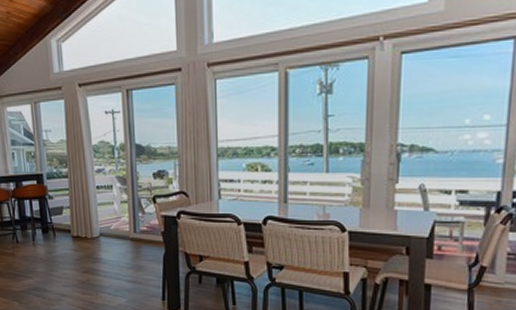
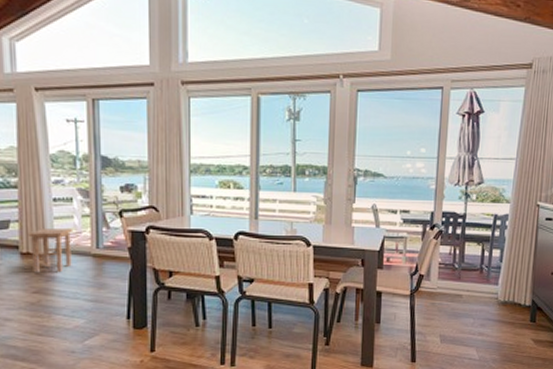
stool: none [77,214,114,255] -> present [28,229,72,273]

